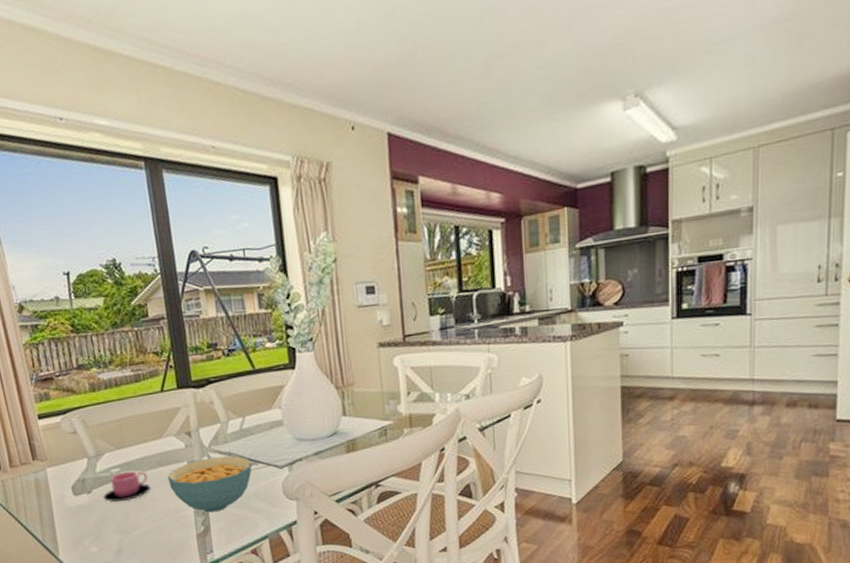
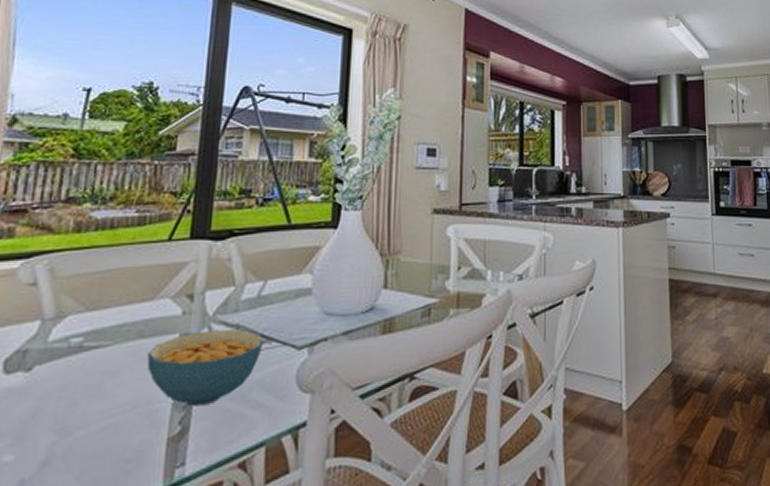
cup: present [103,471,151,502] -> none [47,342,121,386]

